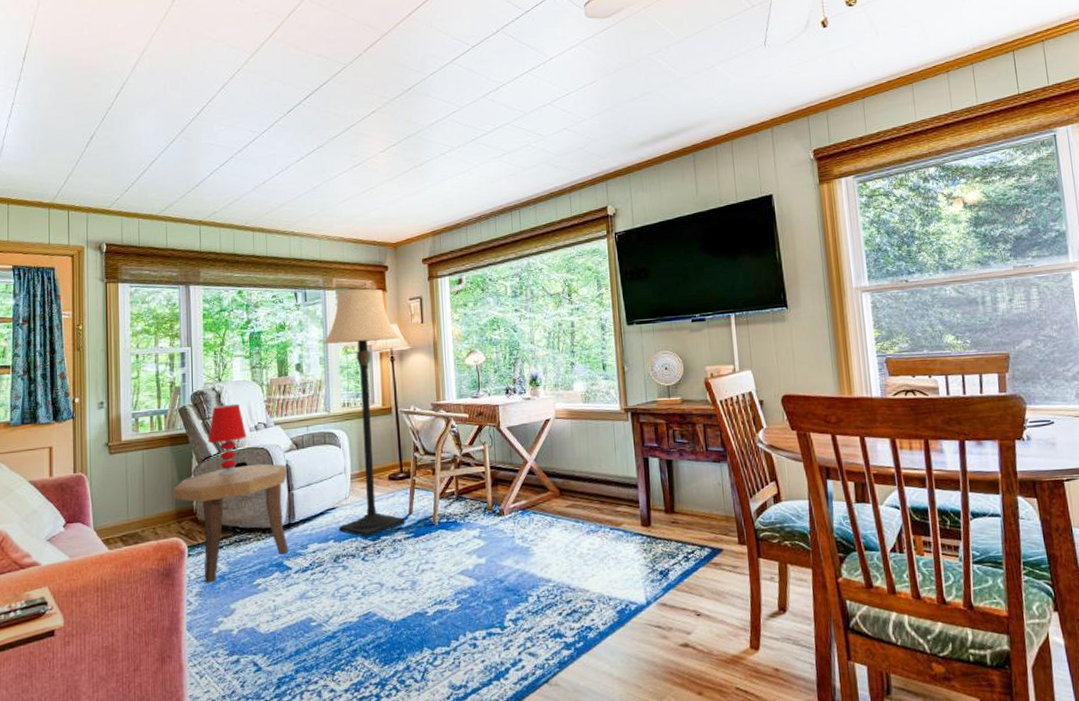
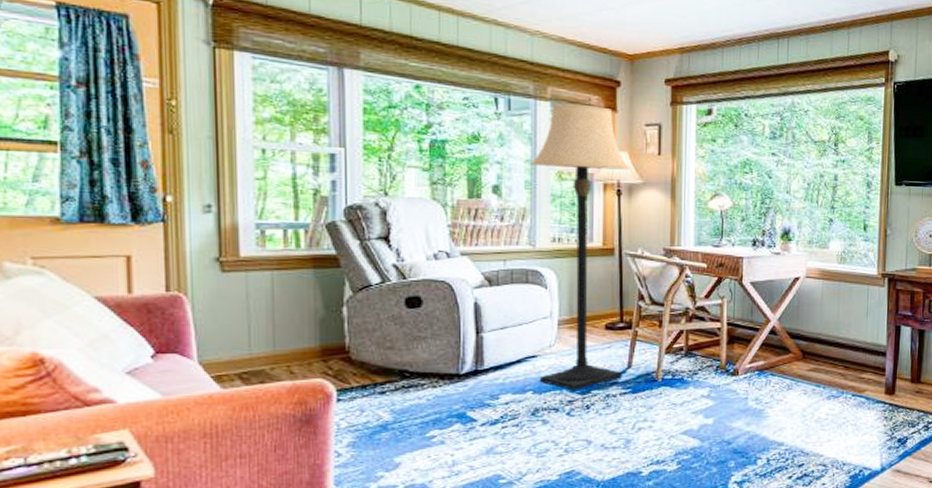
side table: present [173,463,288,583] -> none [316,299,475,432]
table lamp: present [207,403,246,476] -> none [367,224,422,310]

